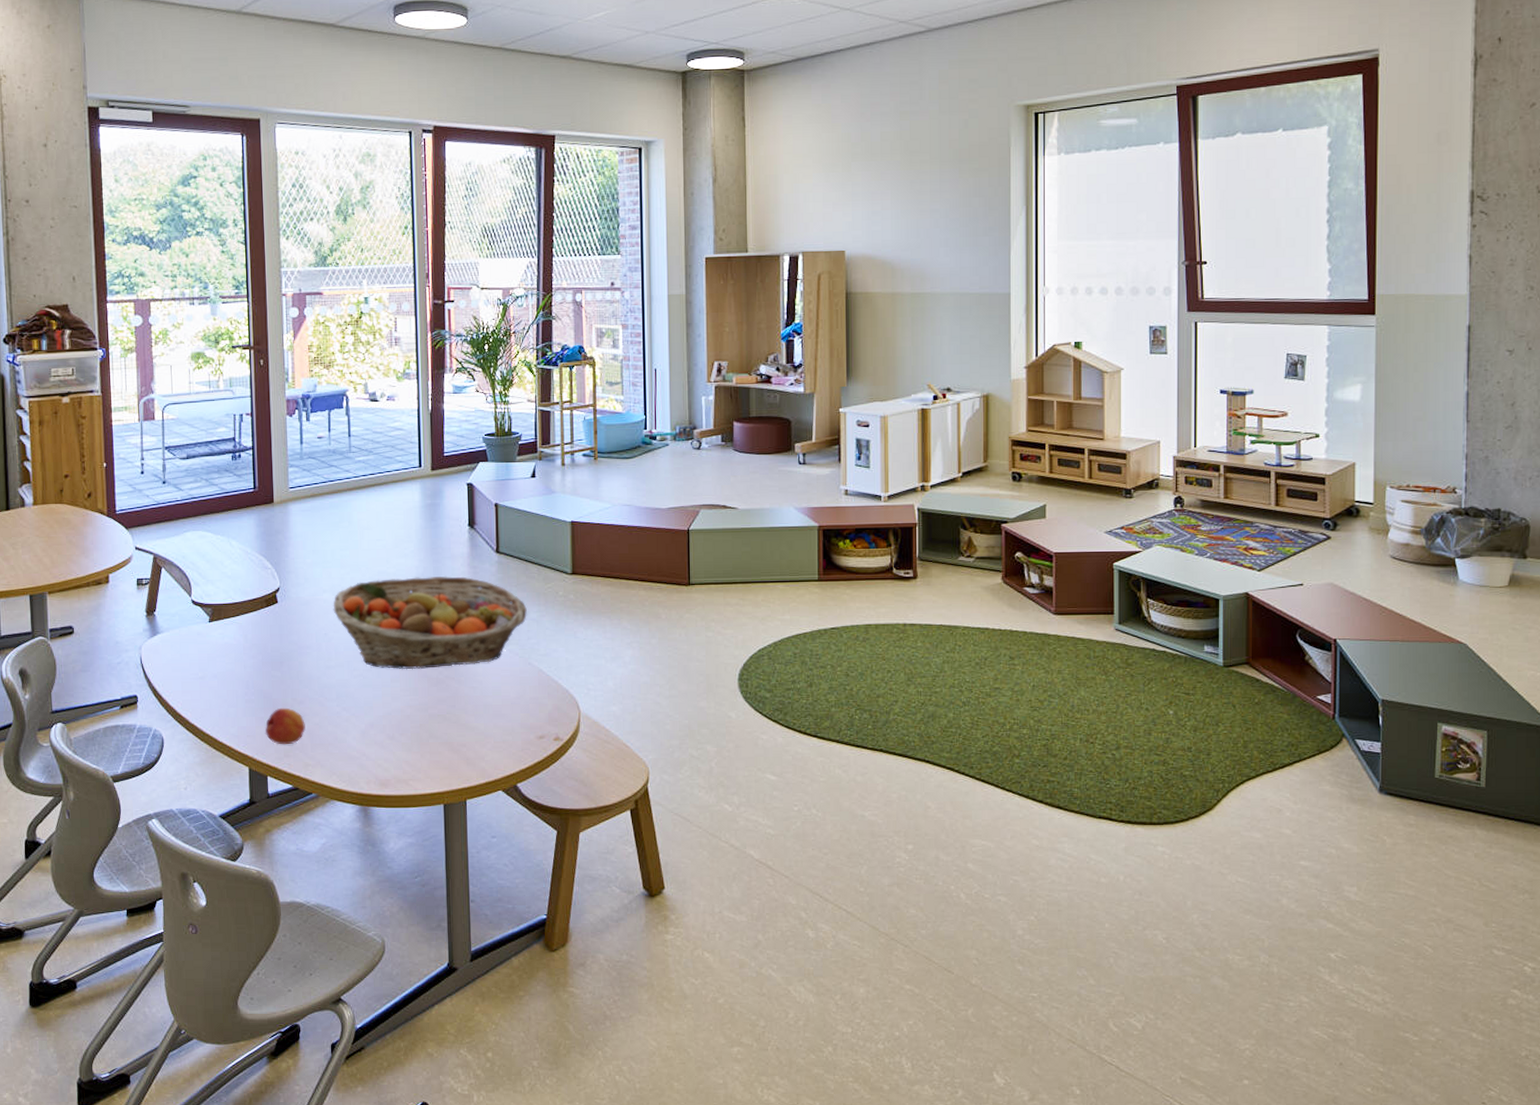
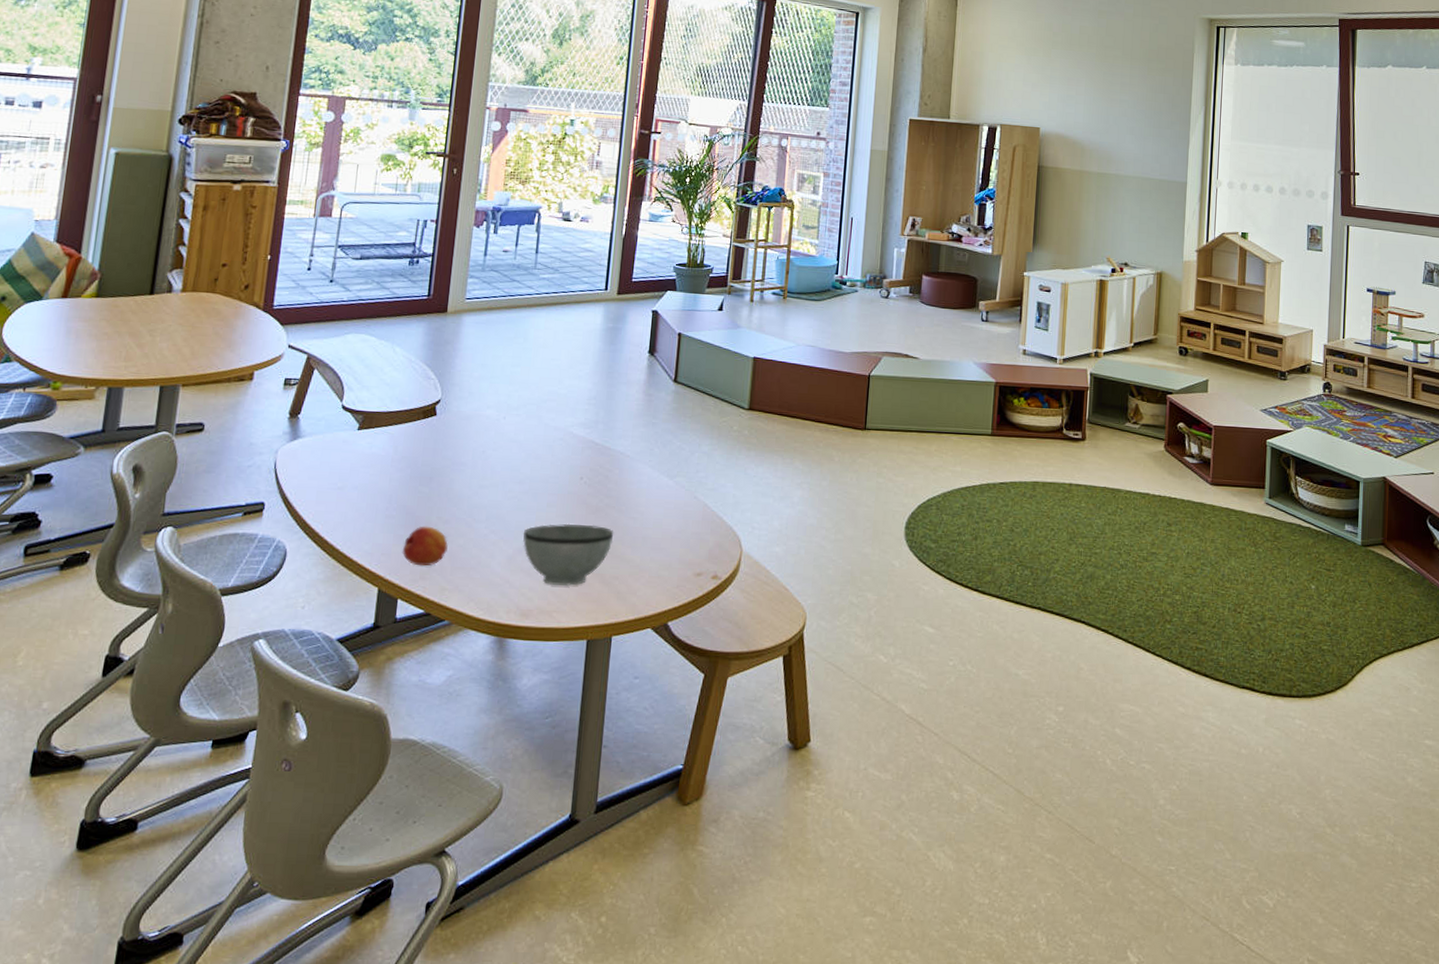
fruit basket: present [333,575,527,670] -> none [495,400,699,496]
bowl: none [373,696,457,756] -> present [523,523,614,587]

